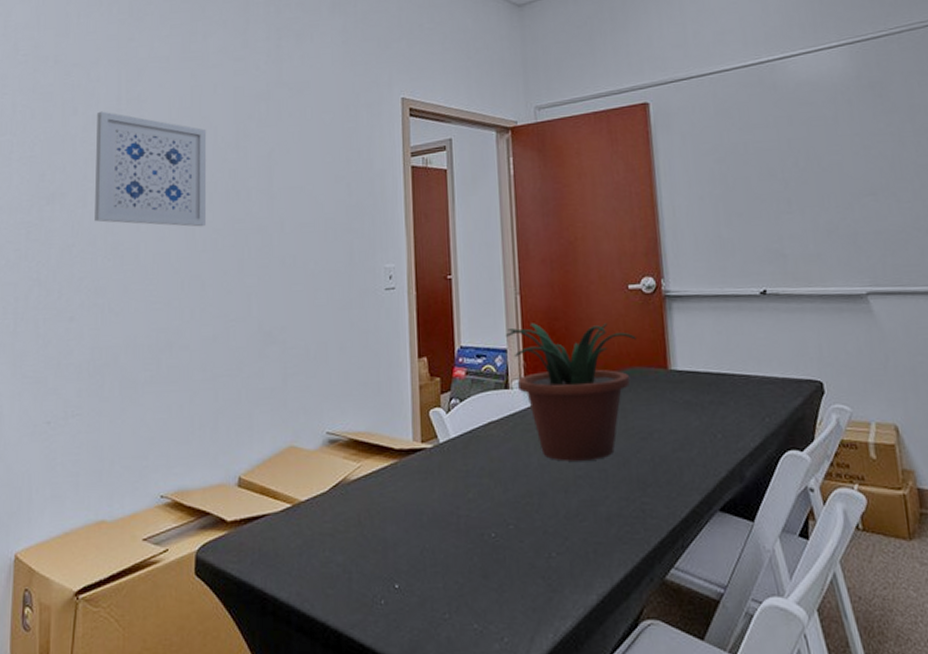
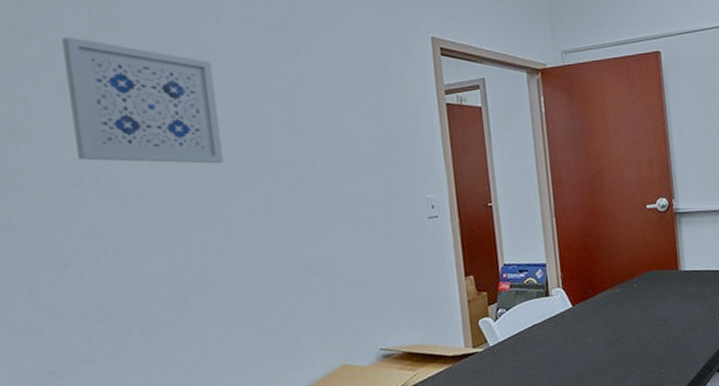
potted plant: present [505,323,636,462] -> none [543,237,654,350]

